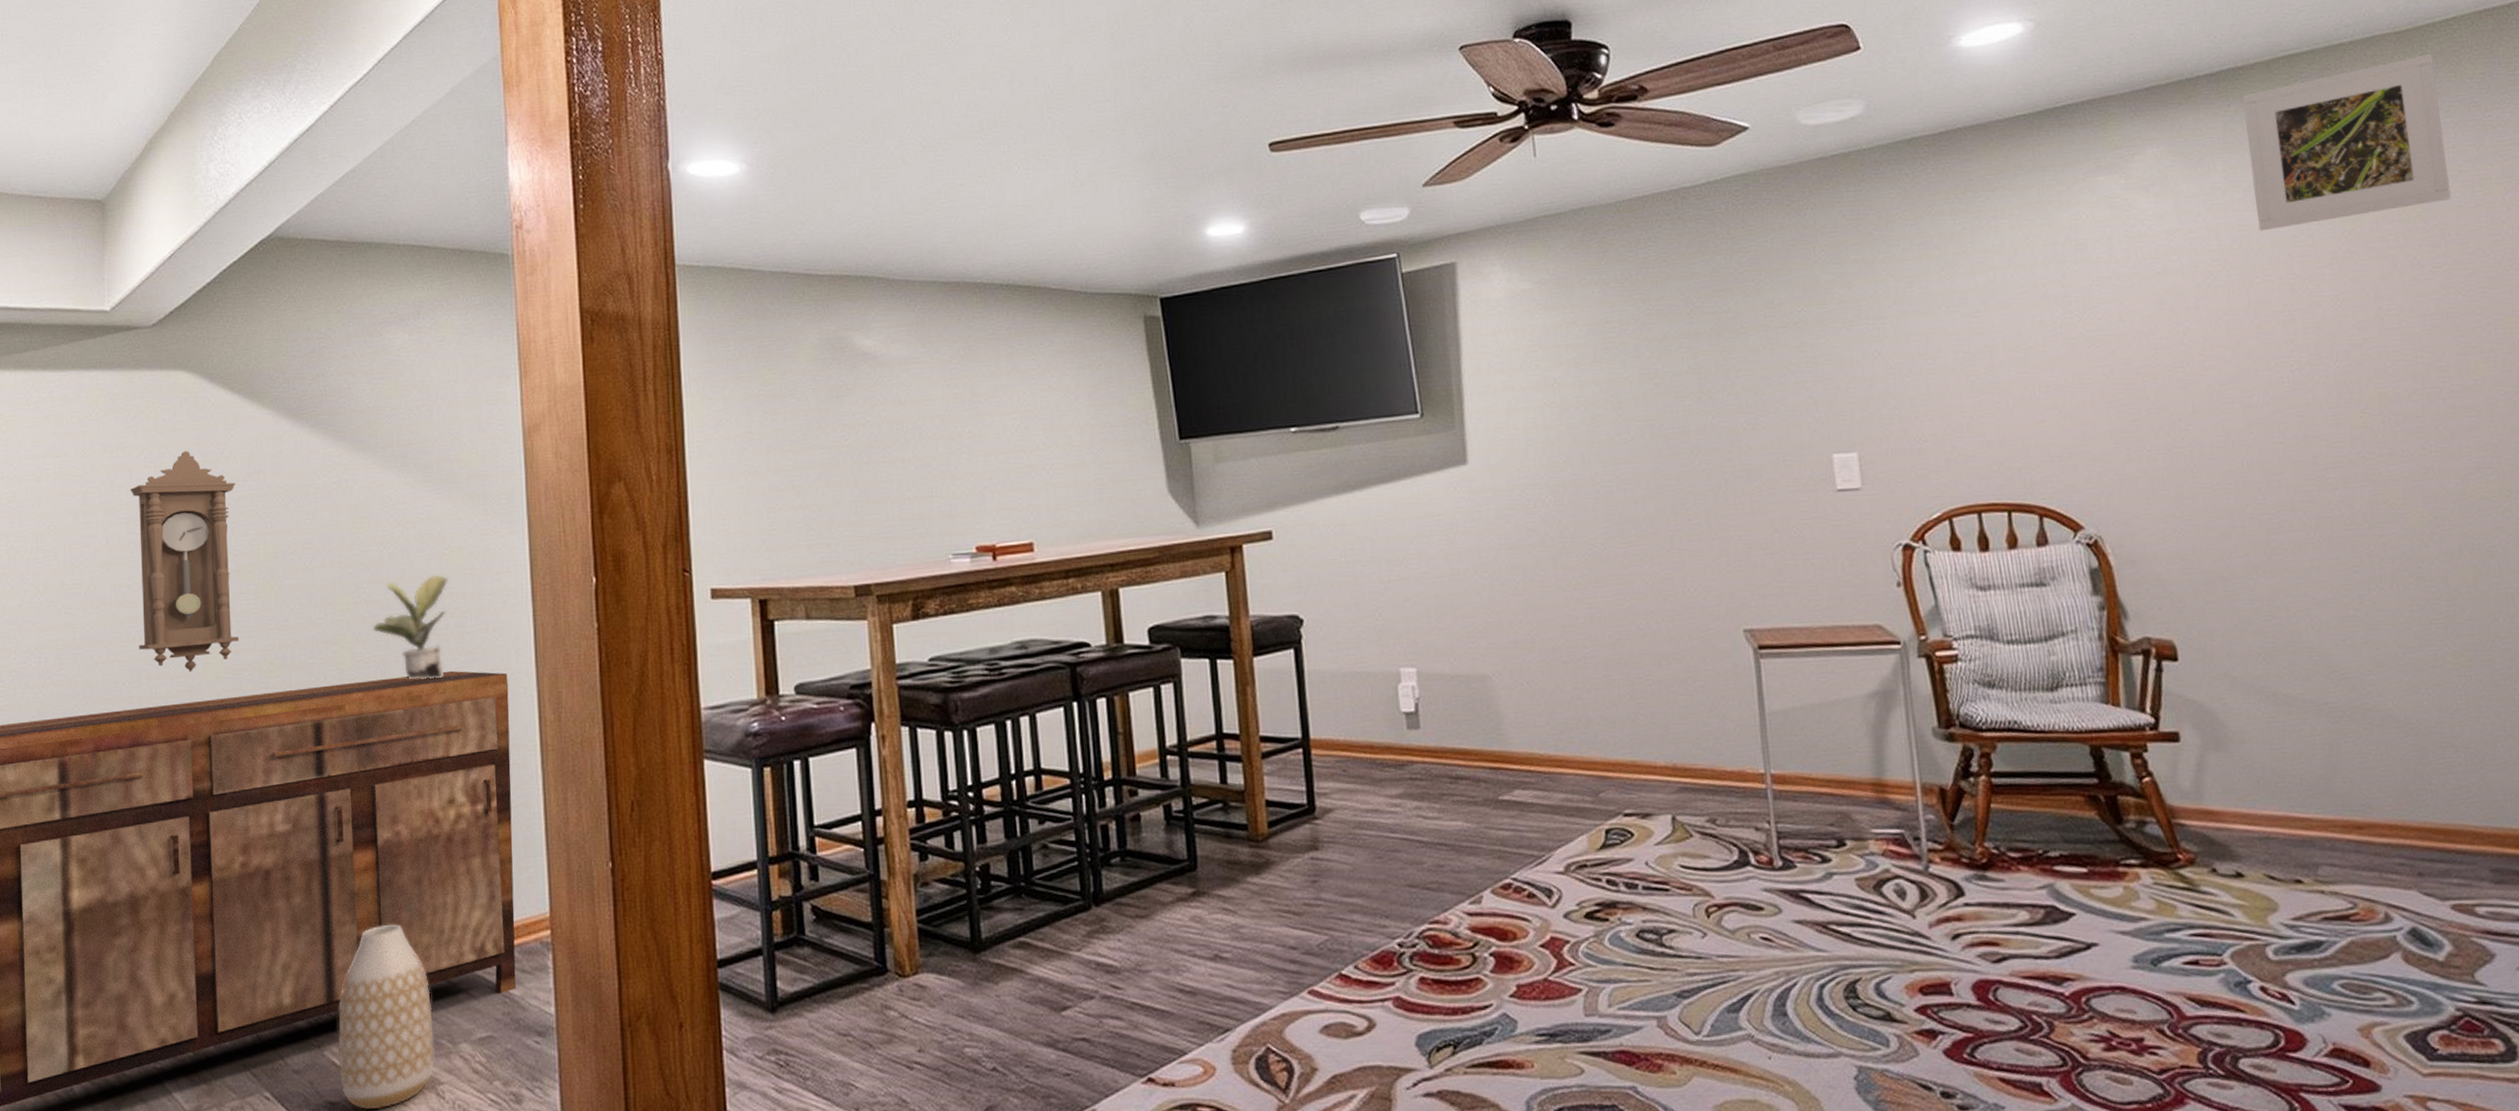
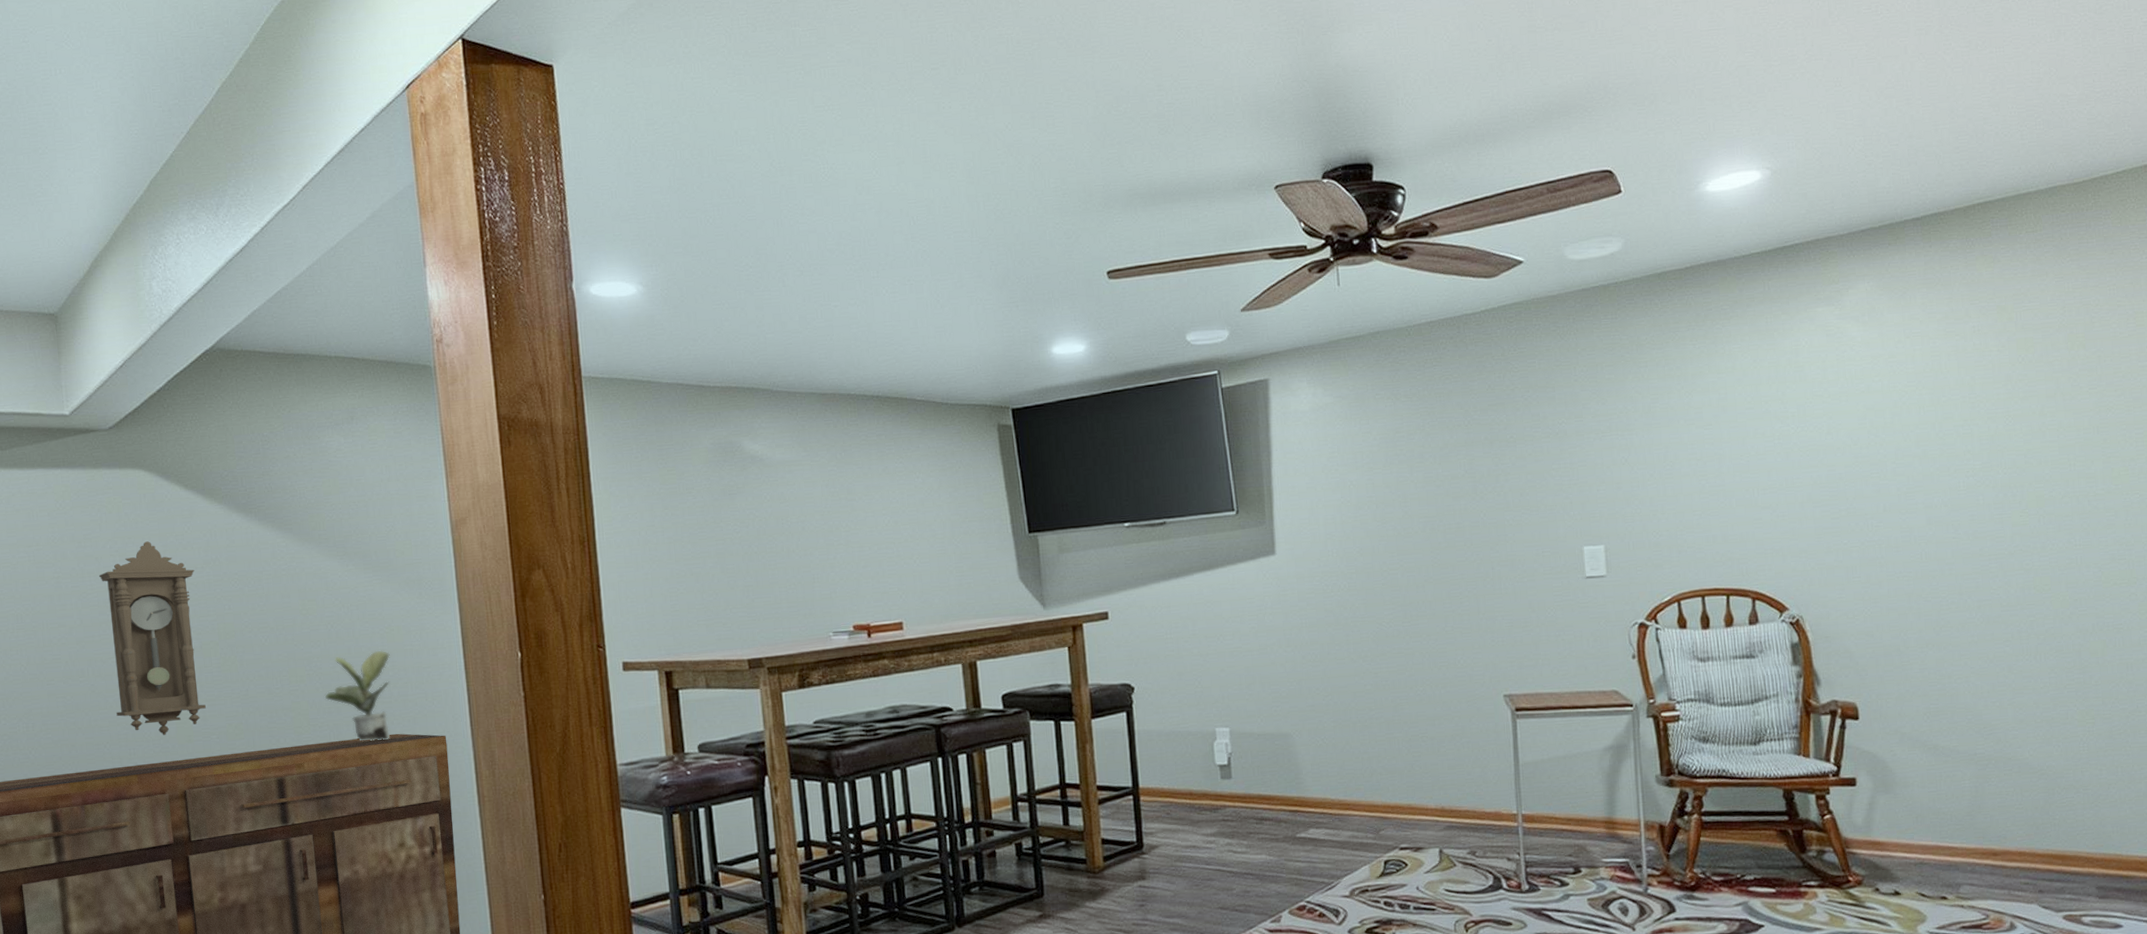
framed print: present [2242,54,2451,231] -> none [1942,203,2109,357]

